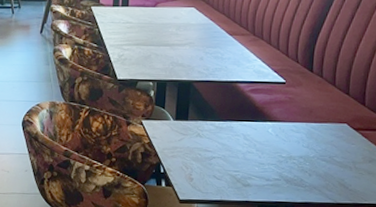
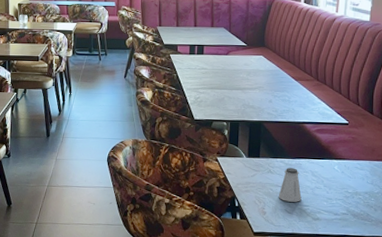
saltshaker: none [207,131,232,168] -> present [278,168,302,202]

